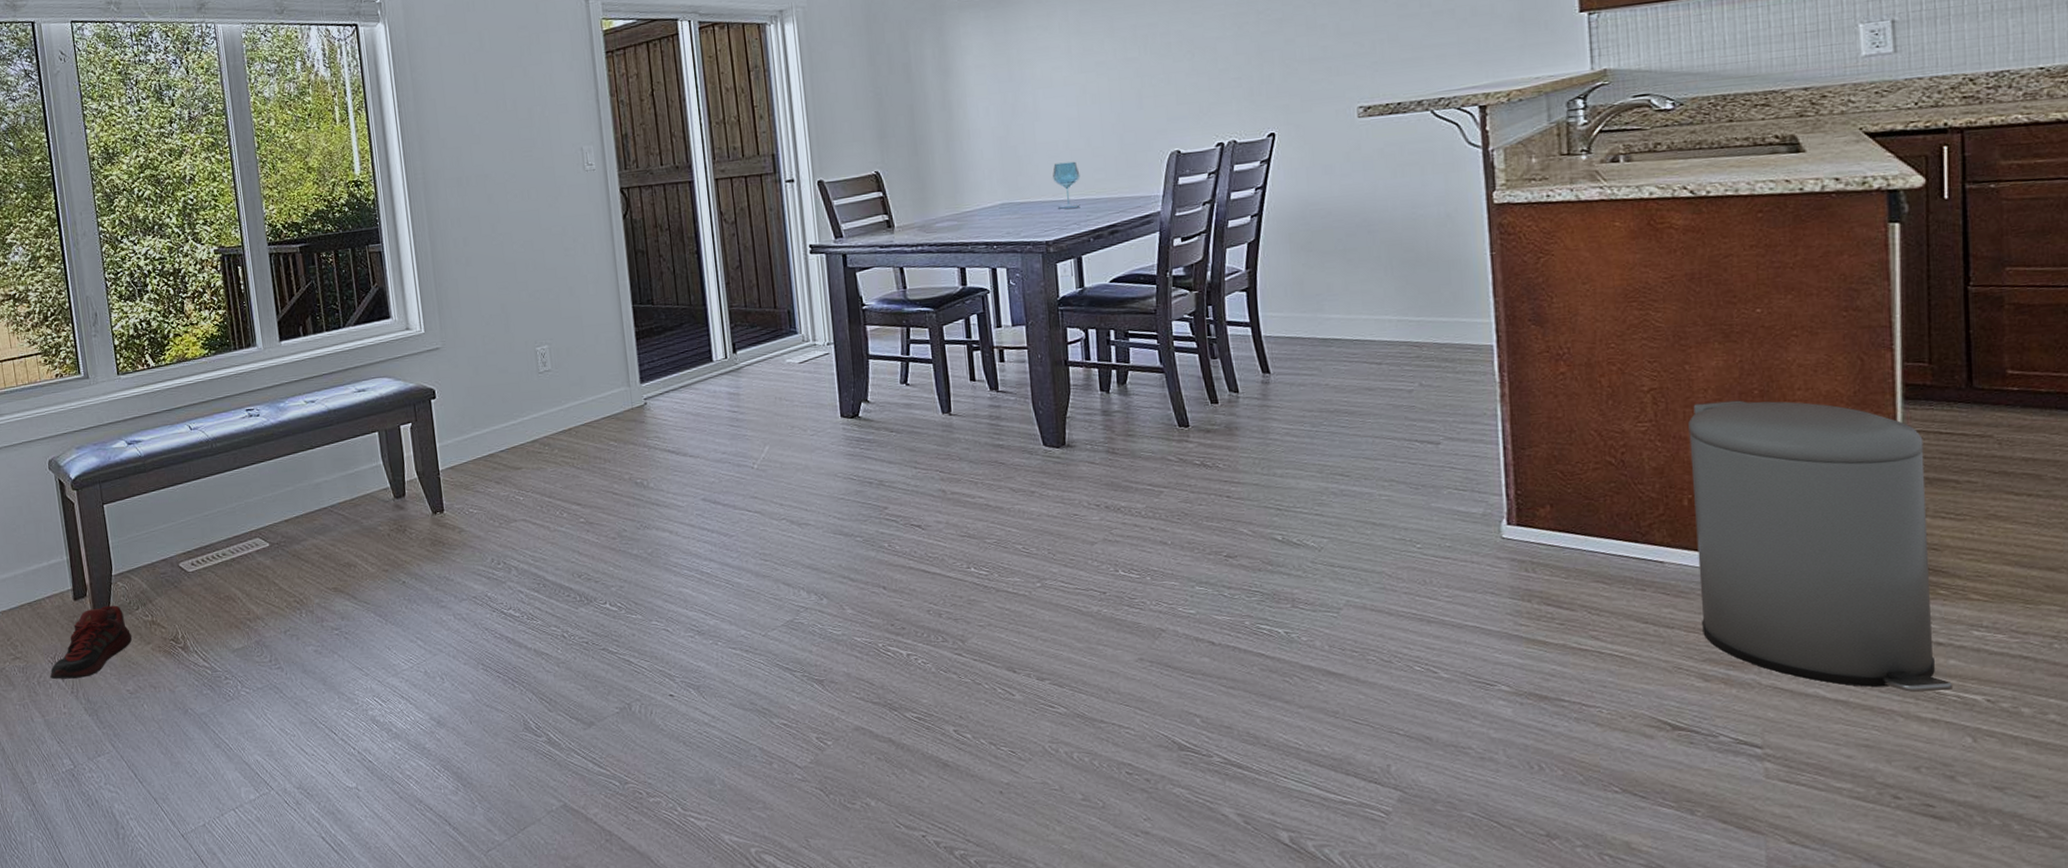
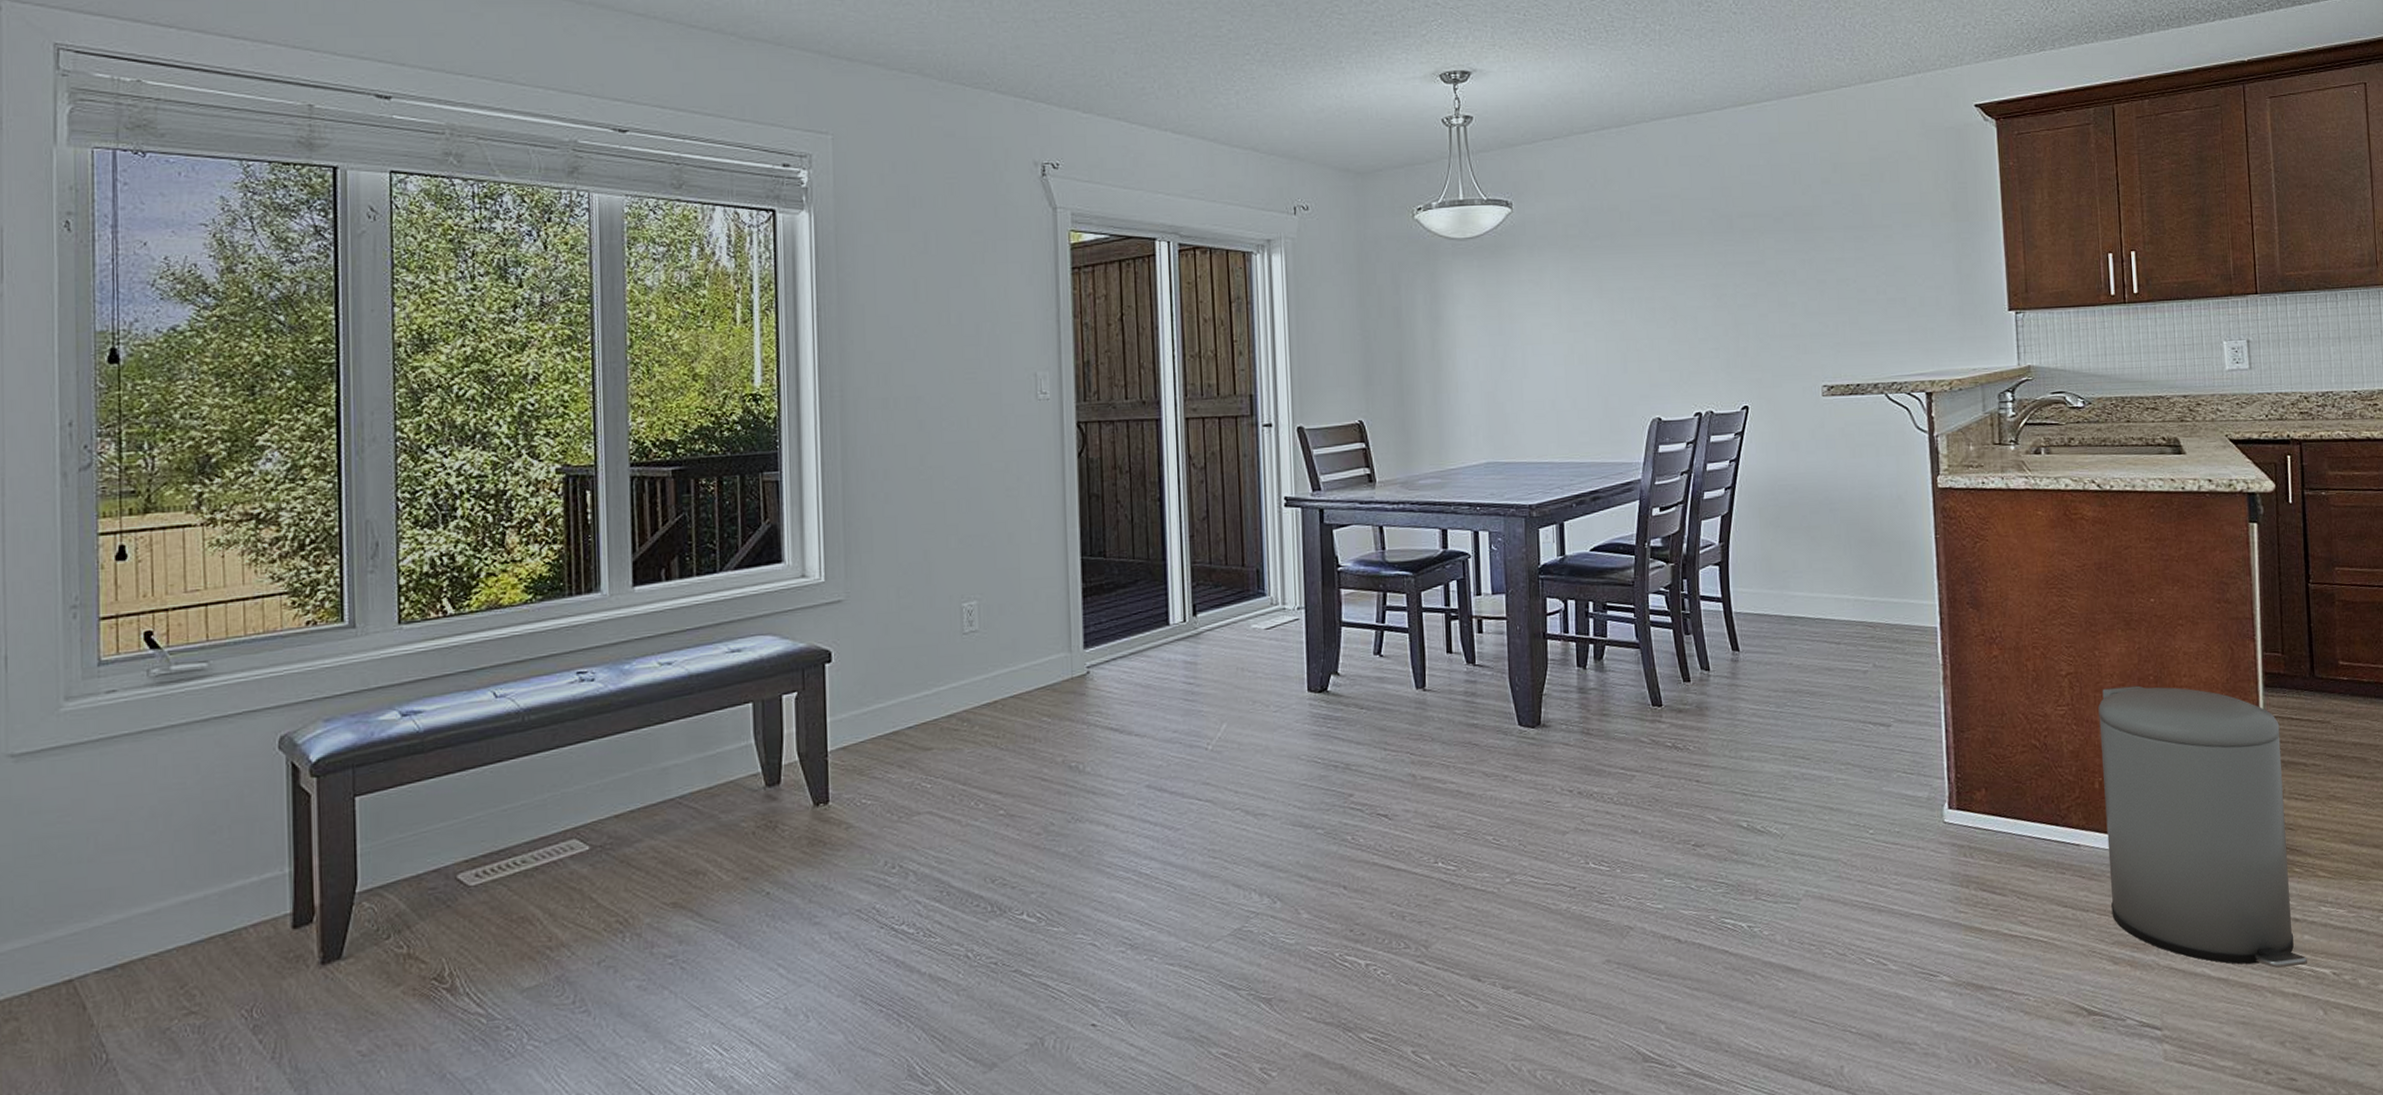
athletic shoe: present [50,605,133,680] -> none [241,933,375,1042]
wine glass: present [1052,161,1081,209] -> none [1537,422,1565,472]

